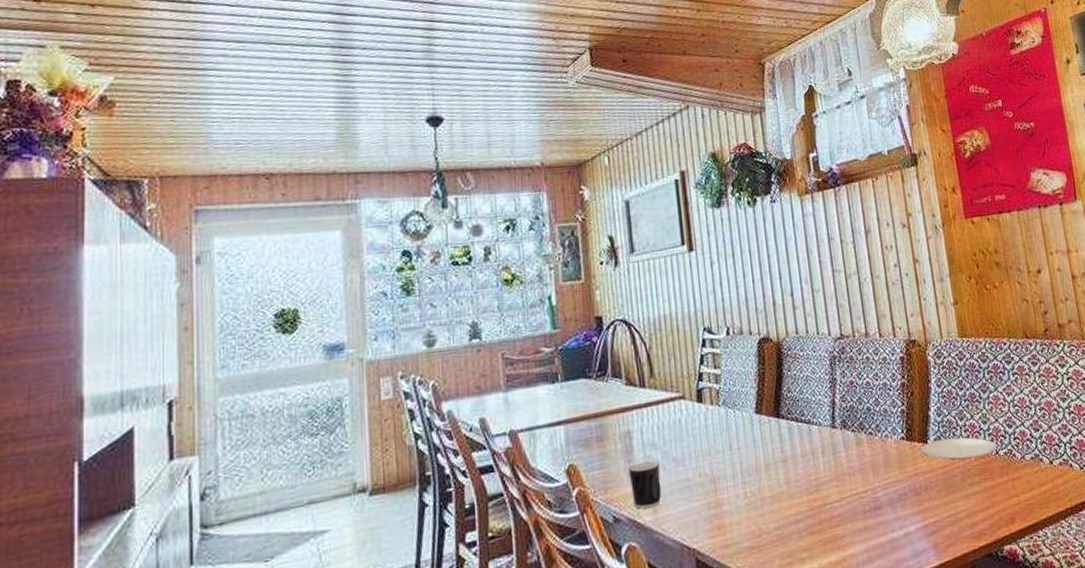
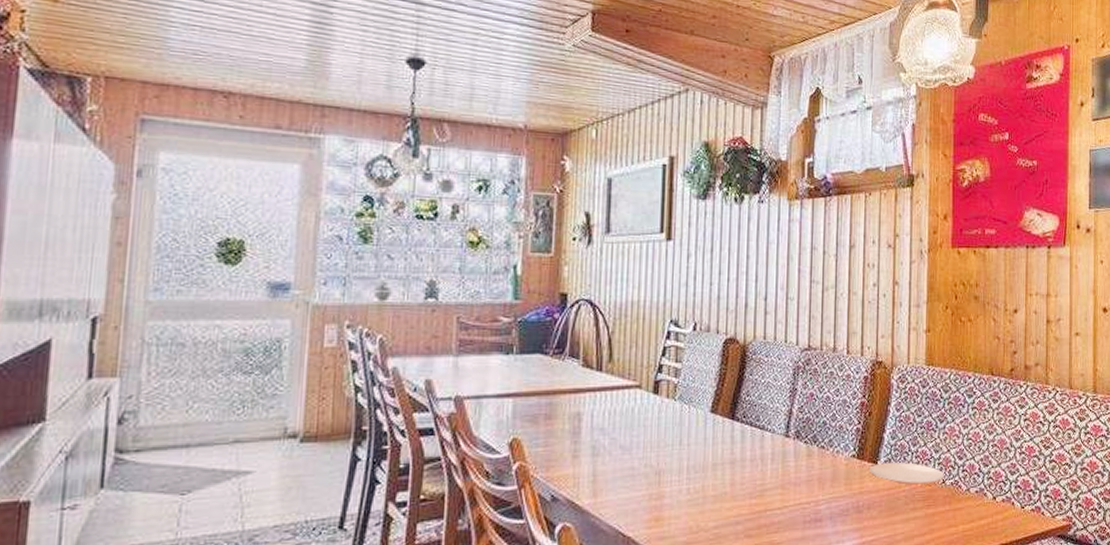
mug: present [628,461,662,509] -> none [573,446,605,491]

